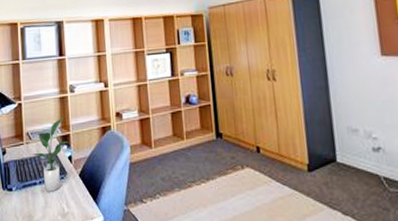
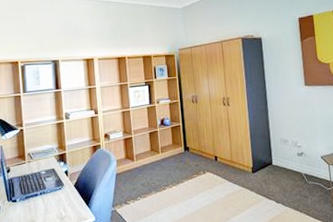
potted plant: present [32,117,69,192] -> none [33,139,65,201]

